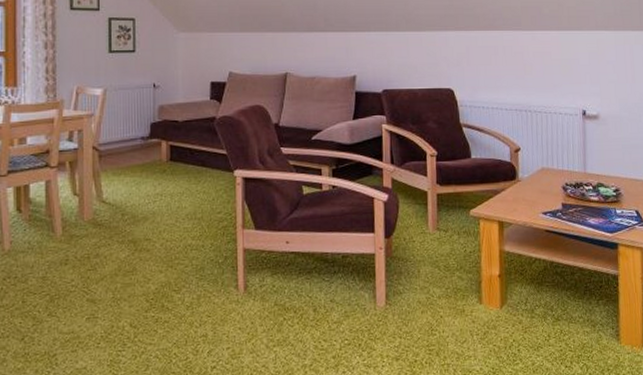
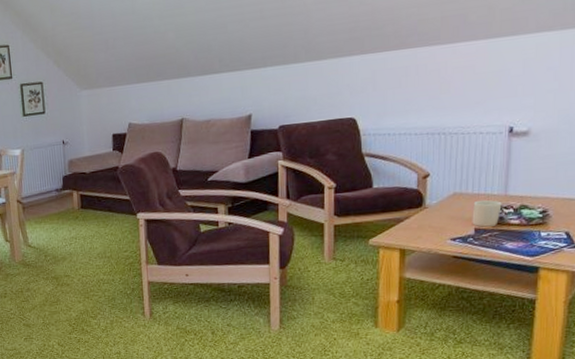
mug: none [558,176,583,203] -> present [472,200,502,227]

